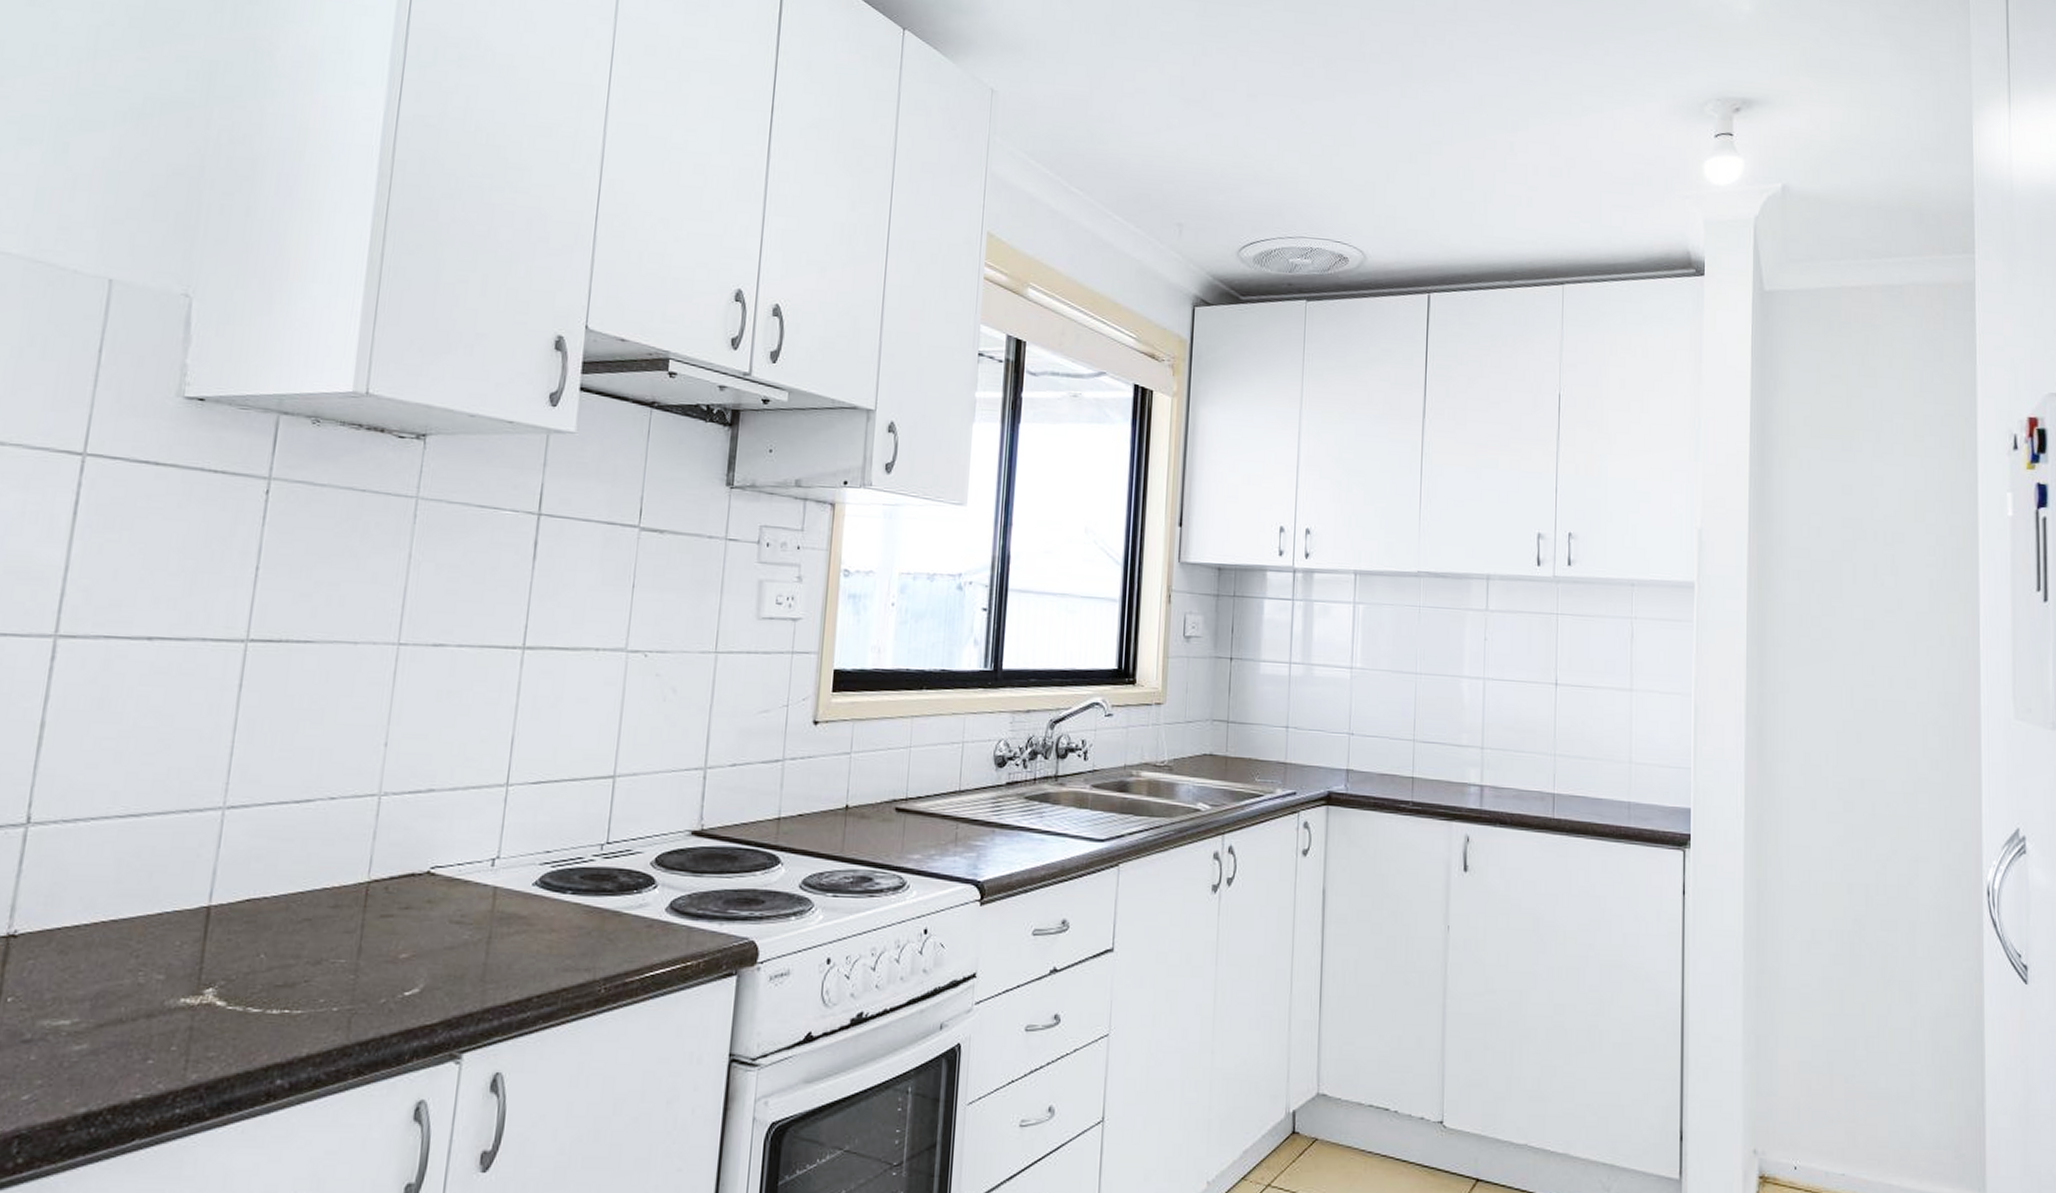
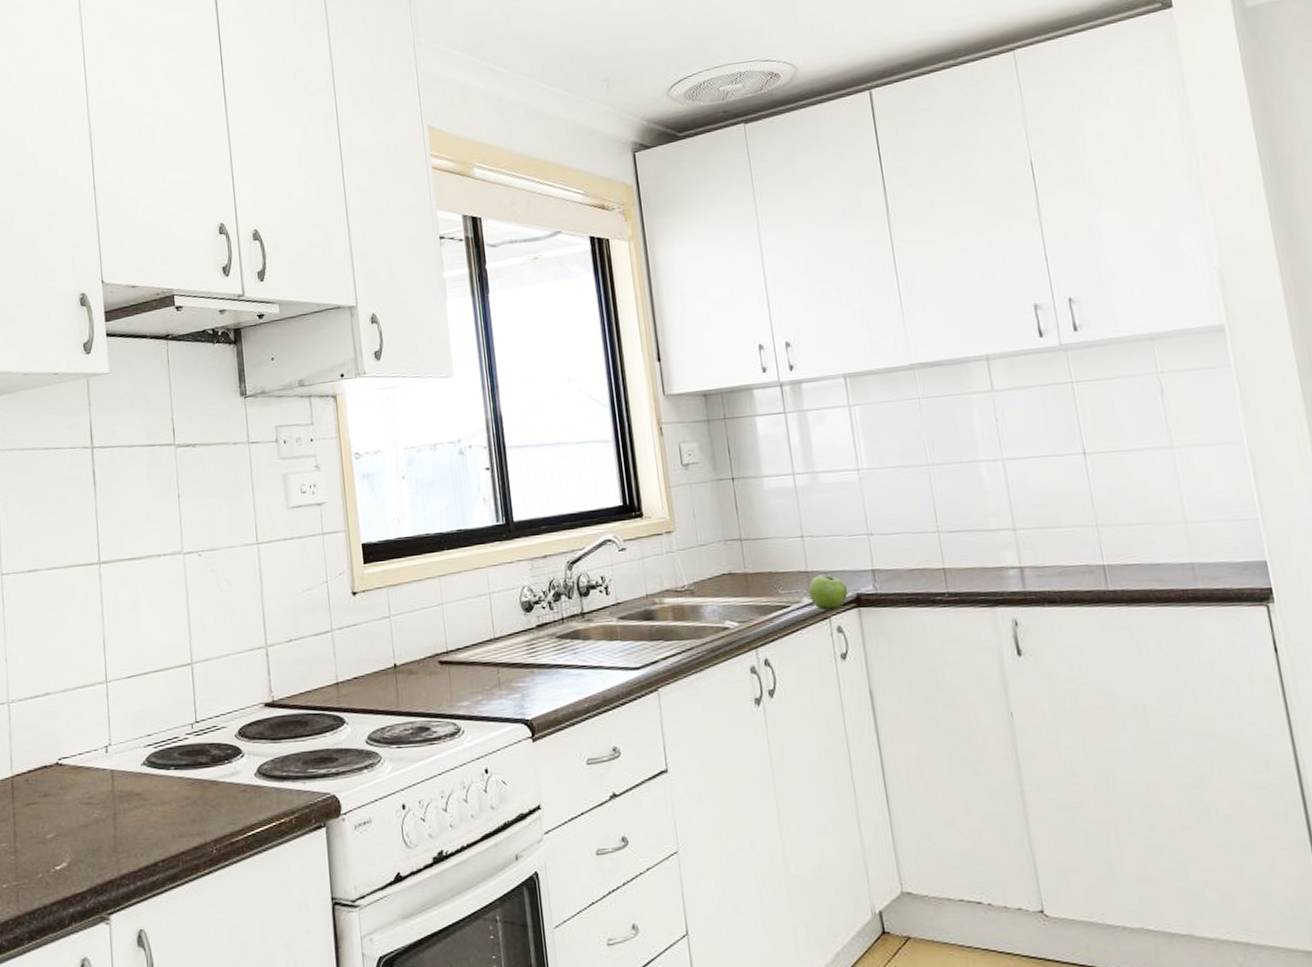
fruit: none [1283,768,1321,805] -> present [808,574,849,611]

